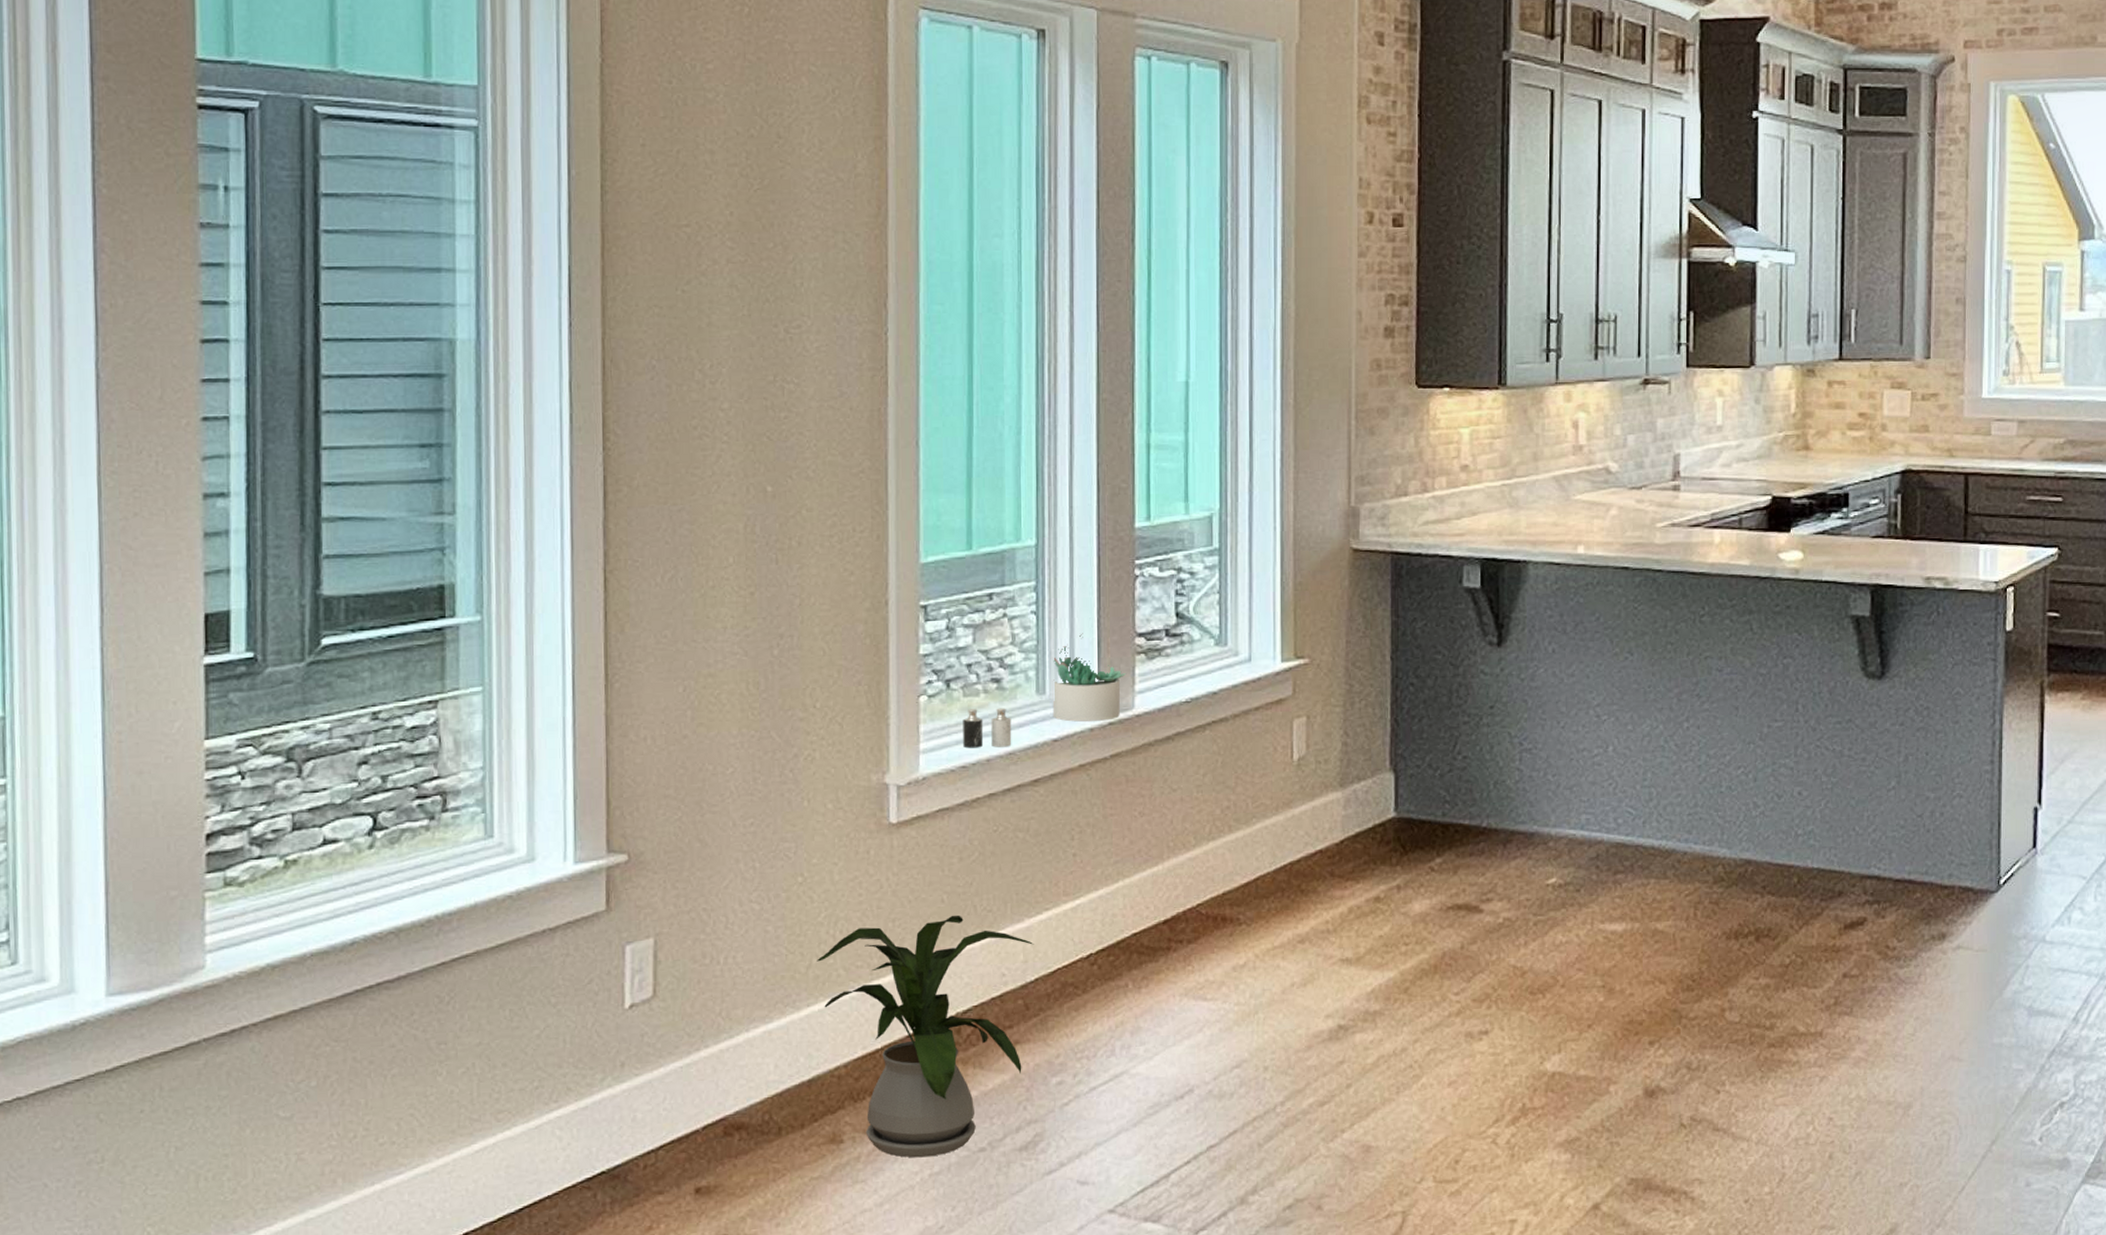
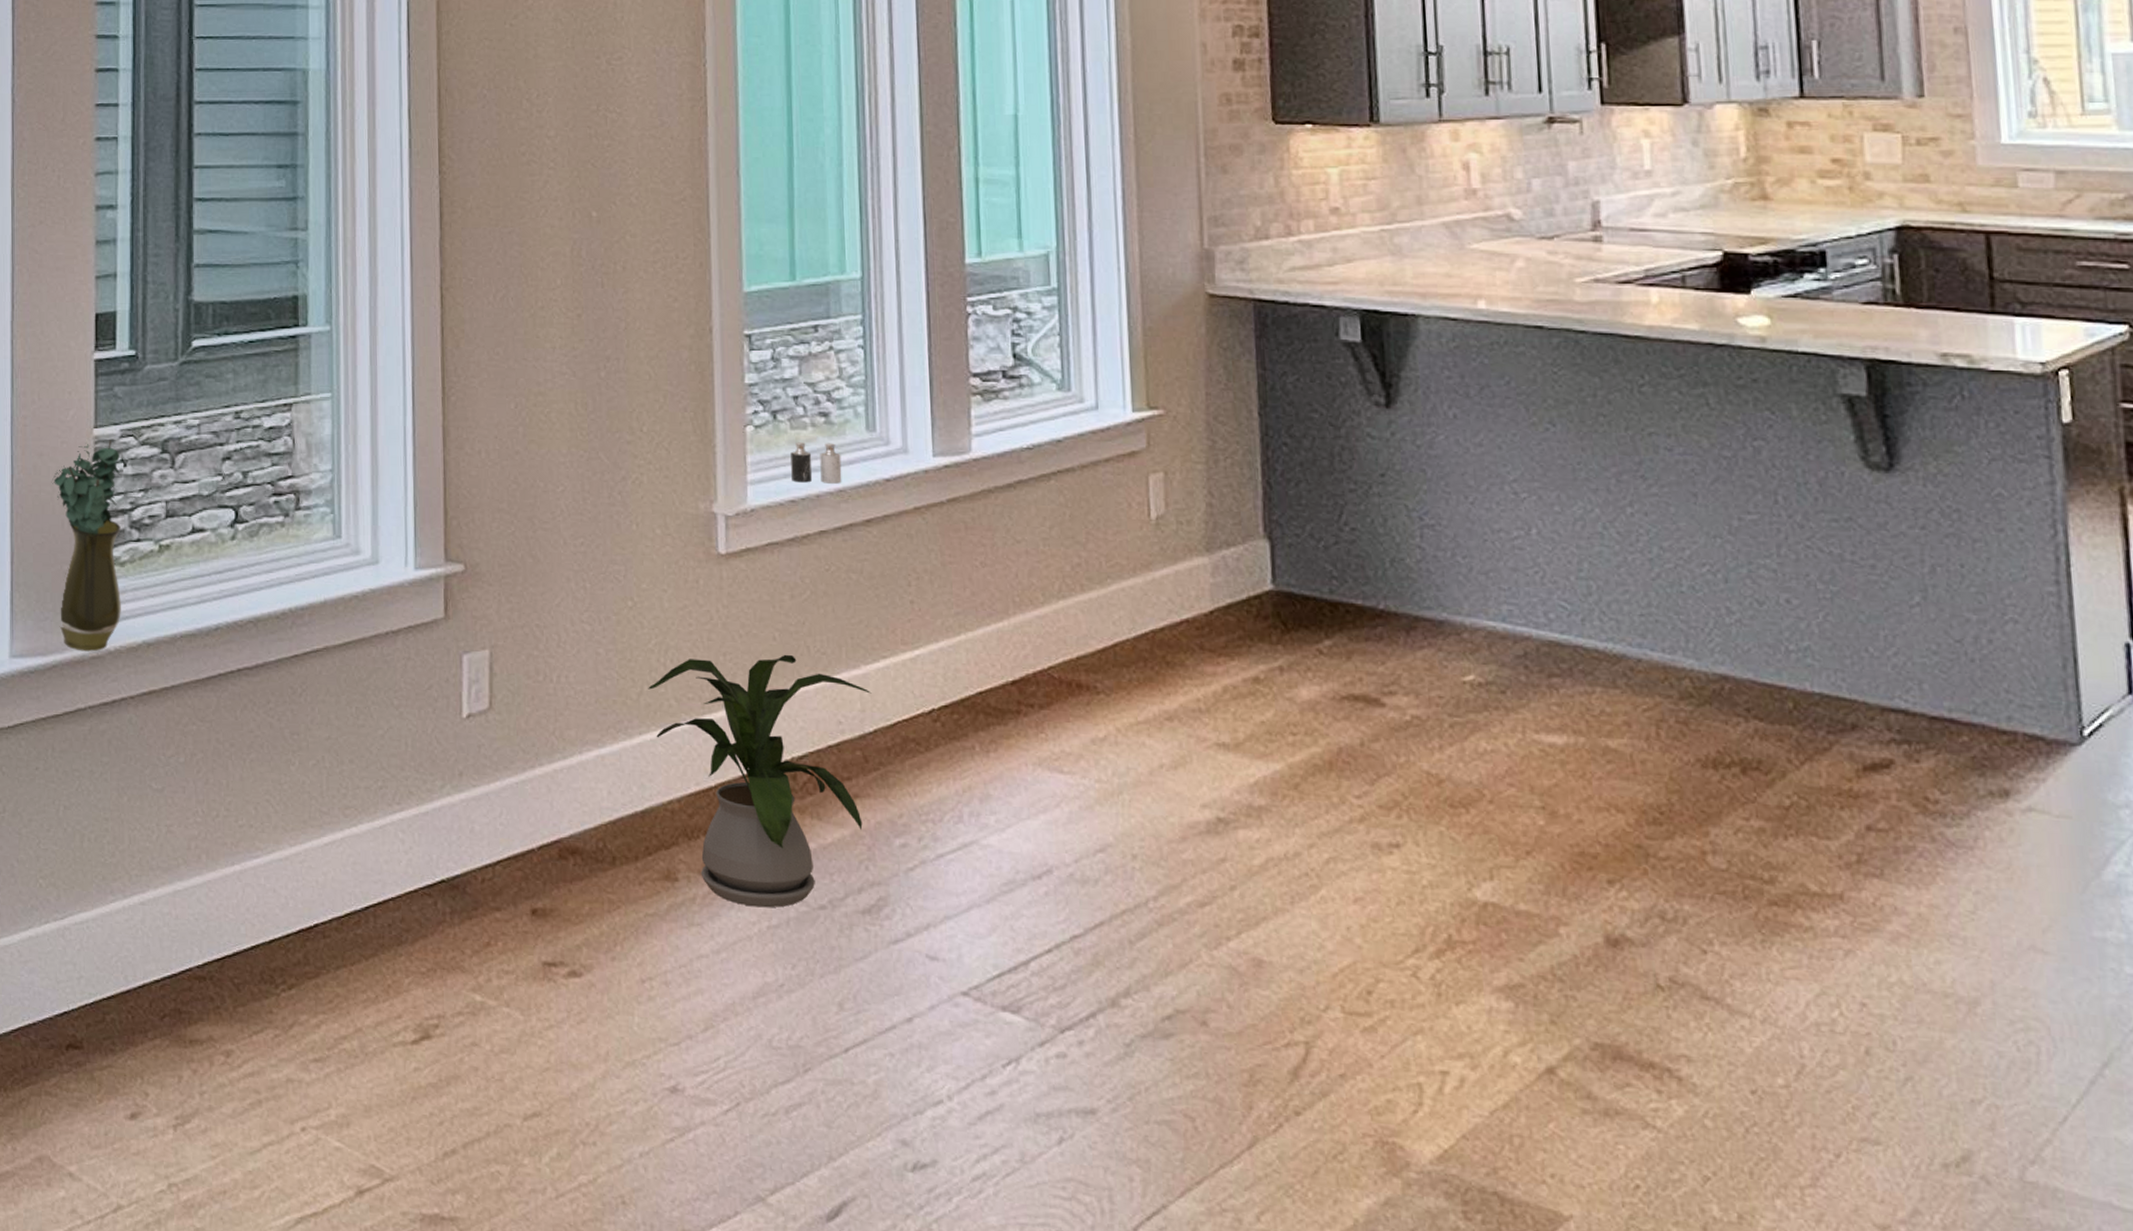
vase: none [155,751,241,982] -> present [52,440,121,652]
succulent plant: present [1052,633,1127,723] -> none [882,370,962,464]

